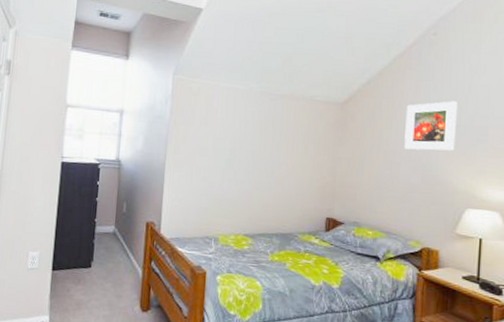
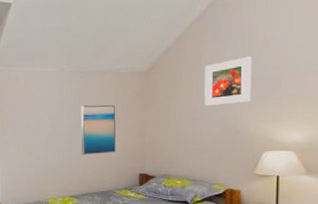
wall art: none [262,131,307,190] -> present [81,105,116,155]

